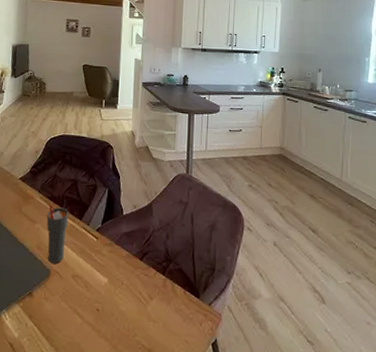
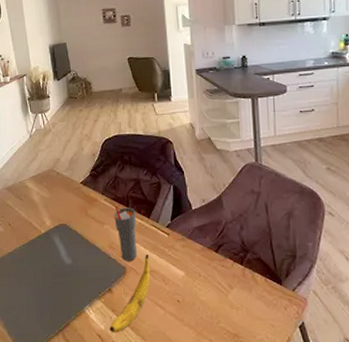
banana: none [23,257,75,343] -> present [109,254,150,333]

